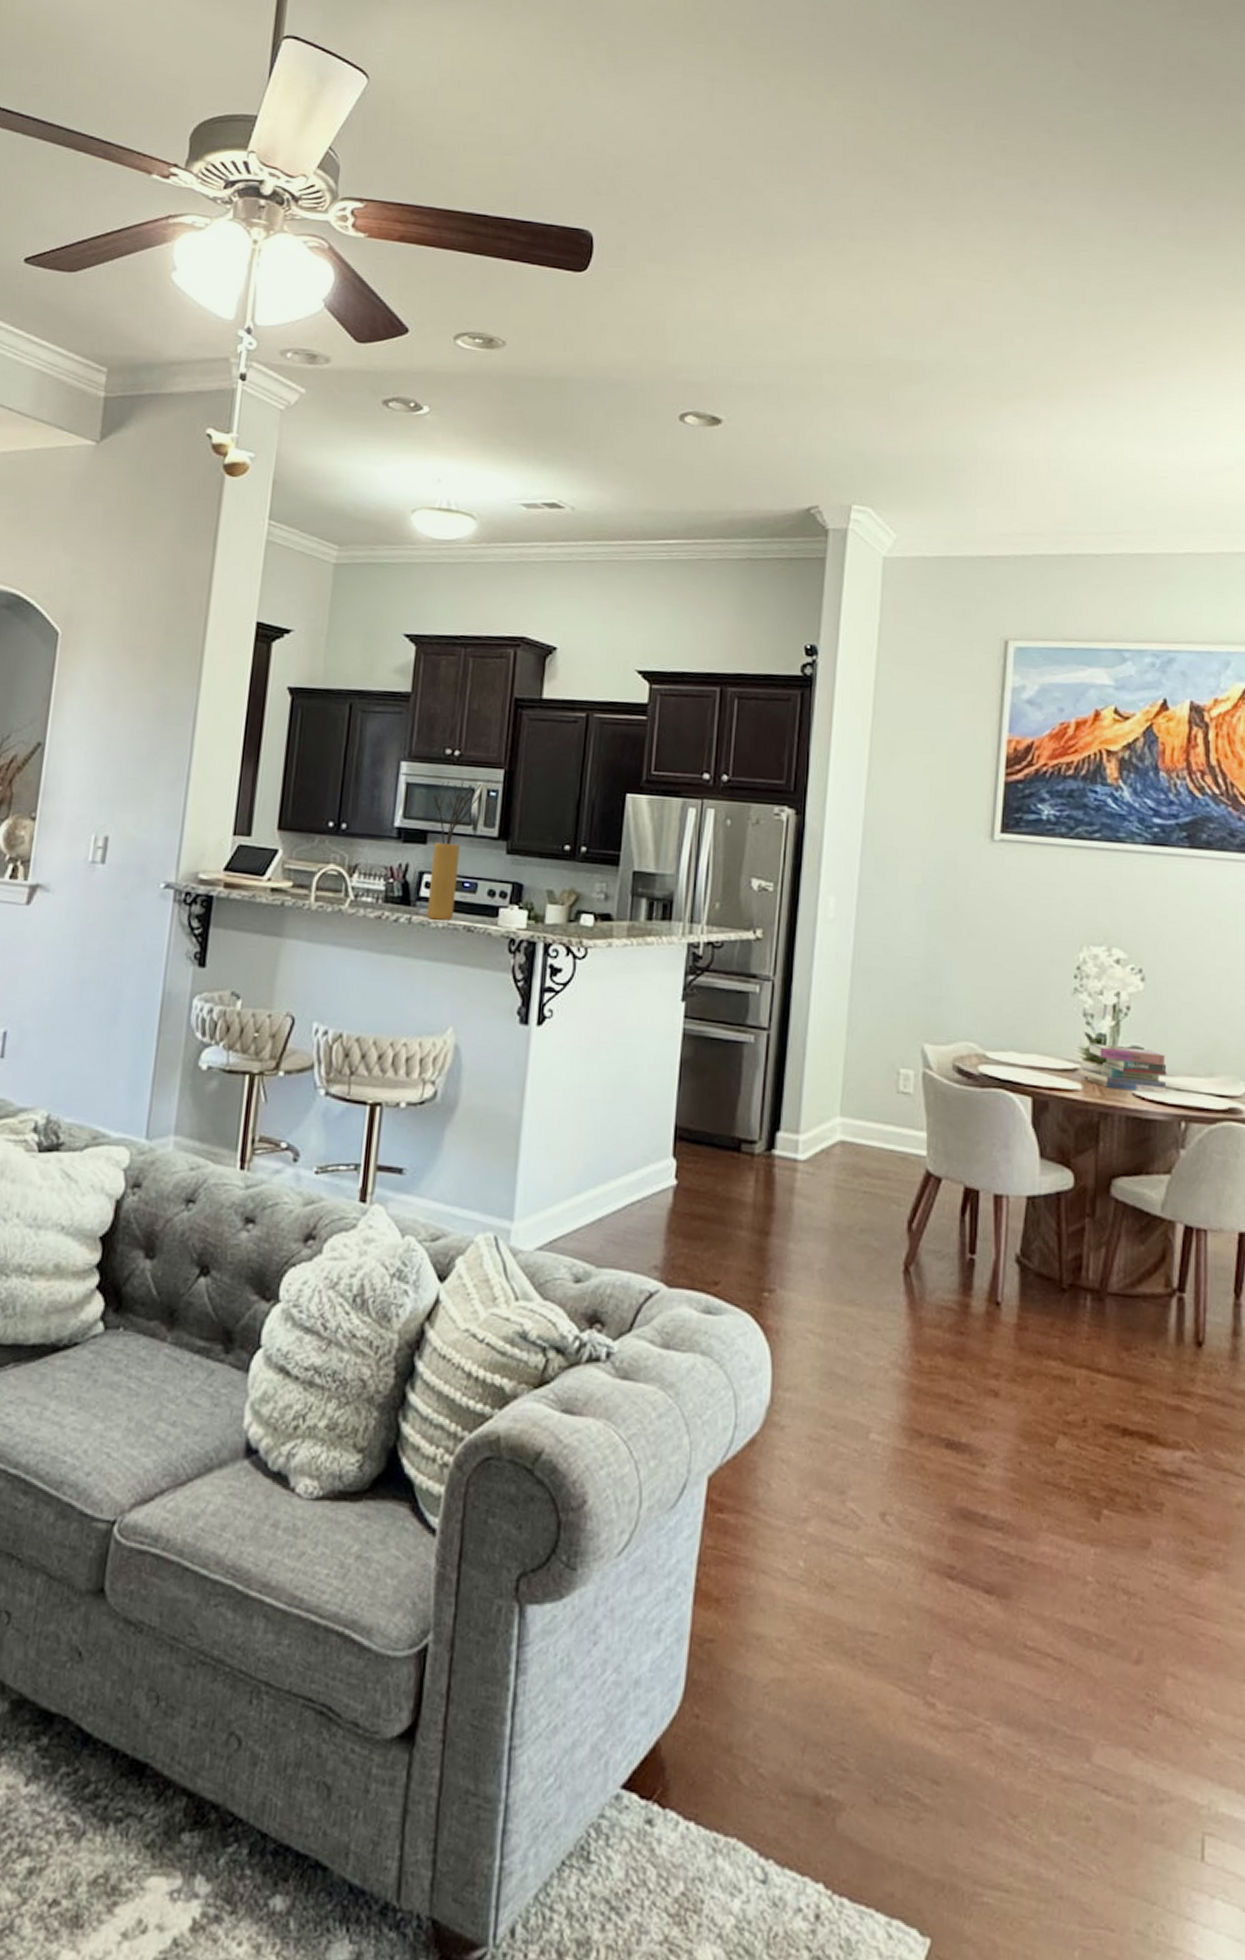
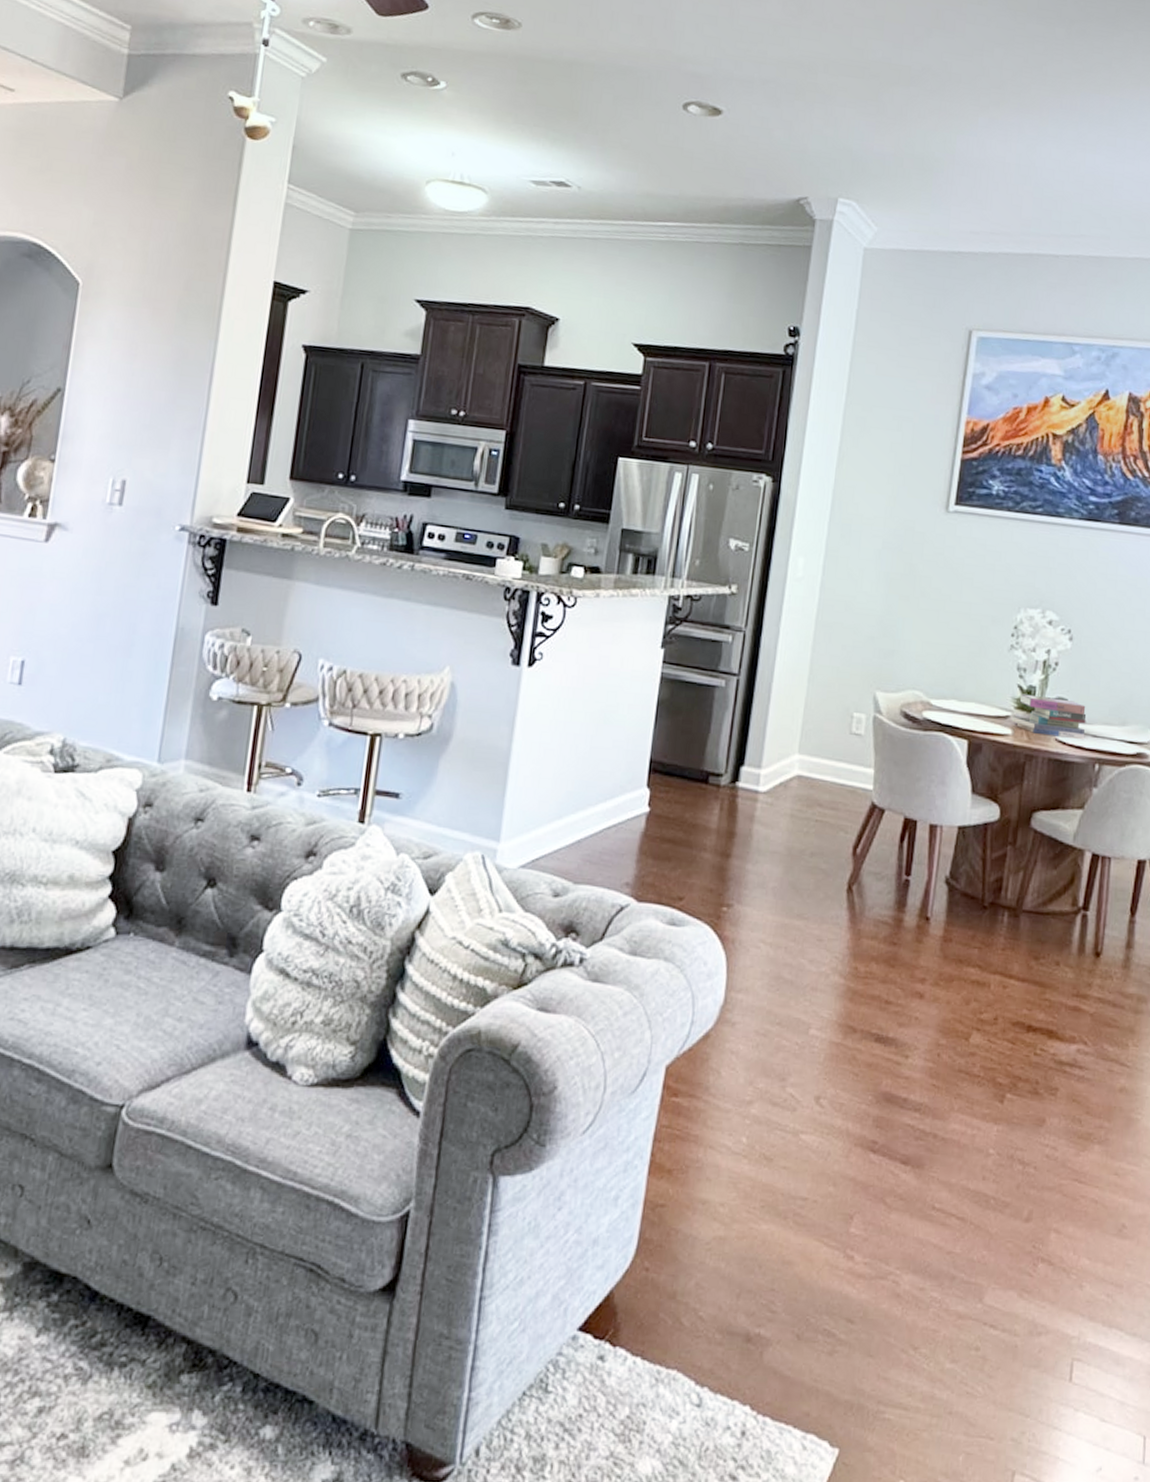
vase: present [426,781,482,921] -> none [428,440,485,569]

